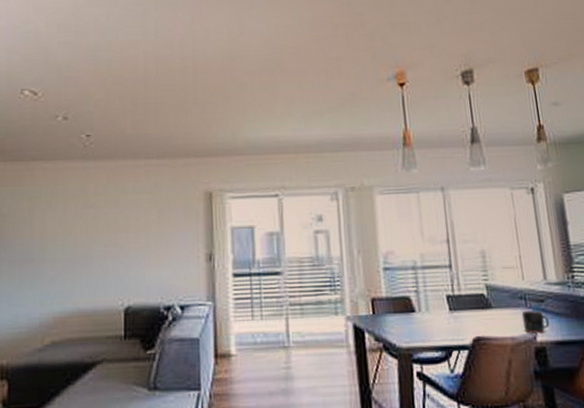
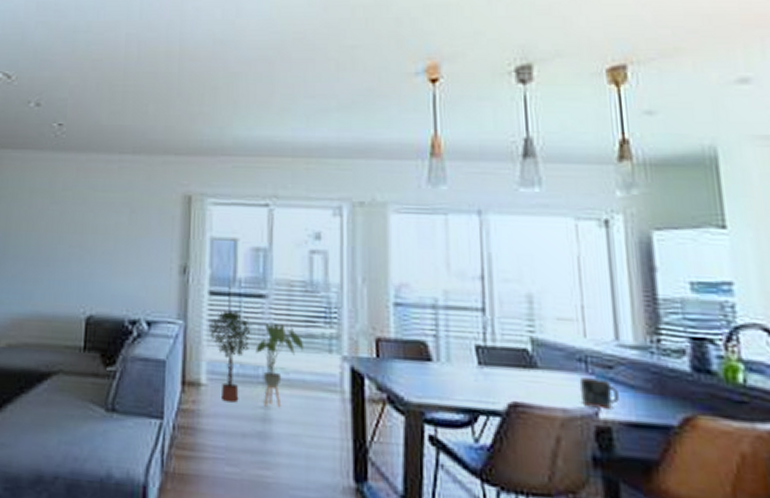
potted tree: none [234,288,272,368] -> present [208,310,253,403]
house plant: none [275,296,315,367] -> present [255,324,304,408]

